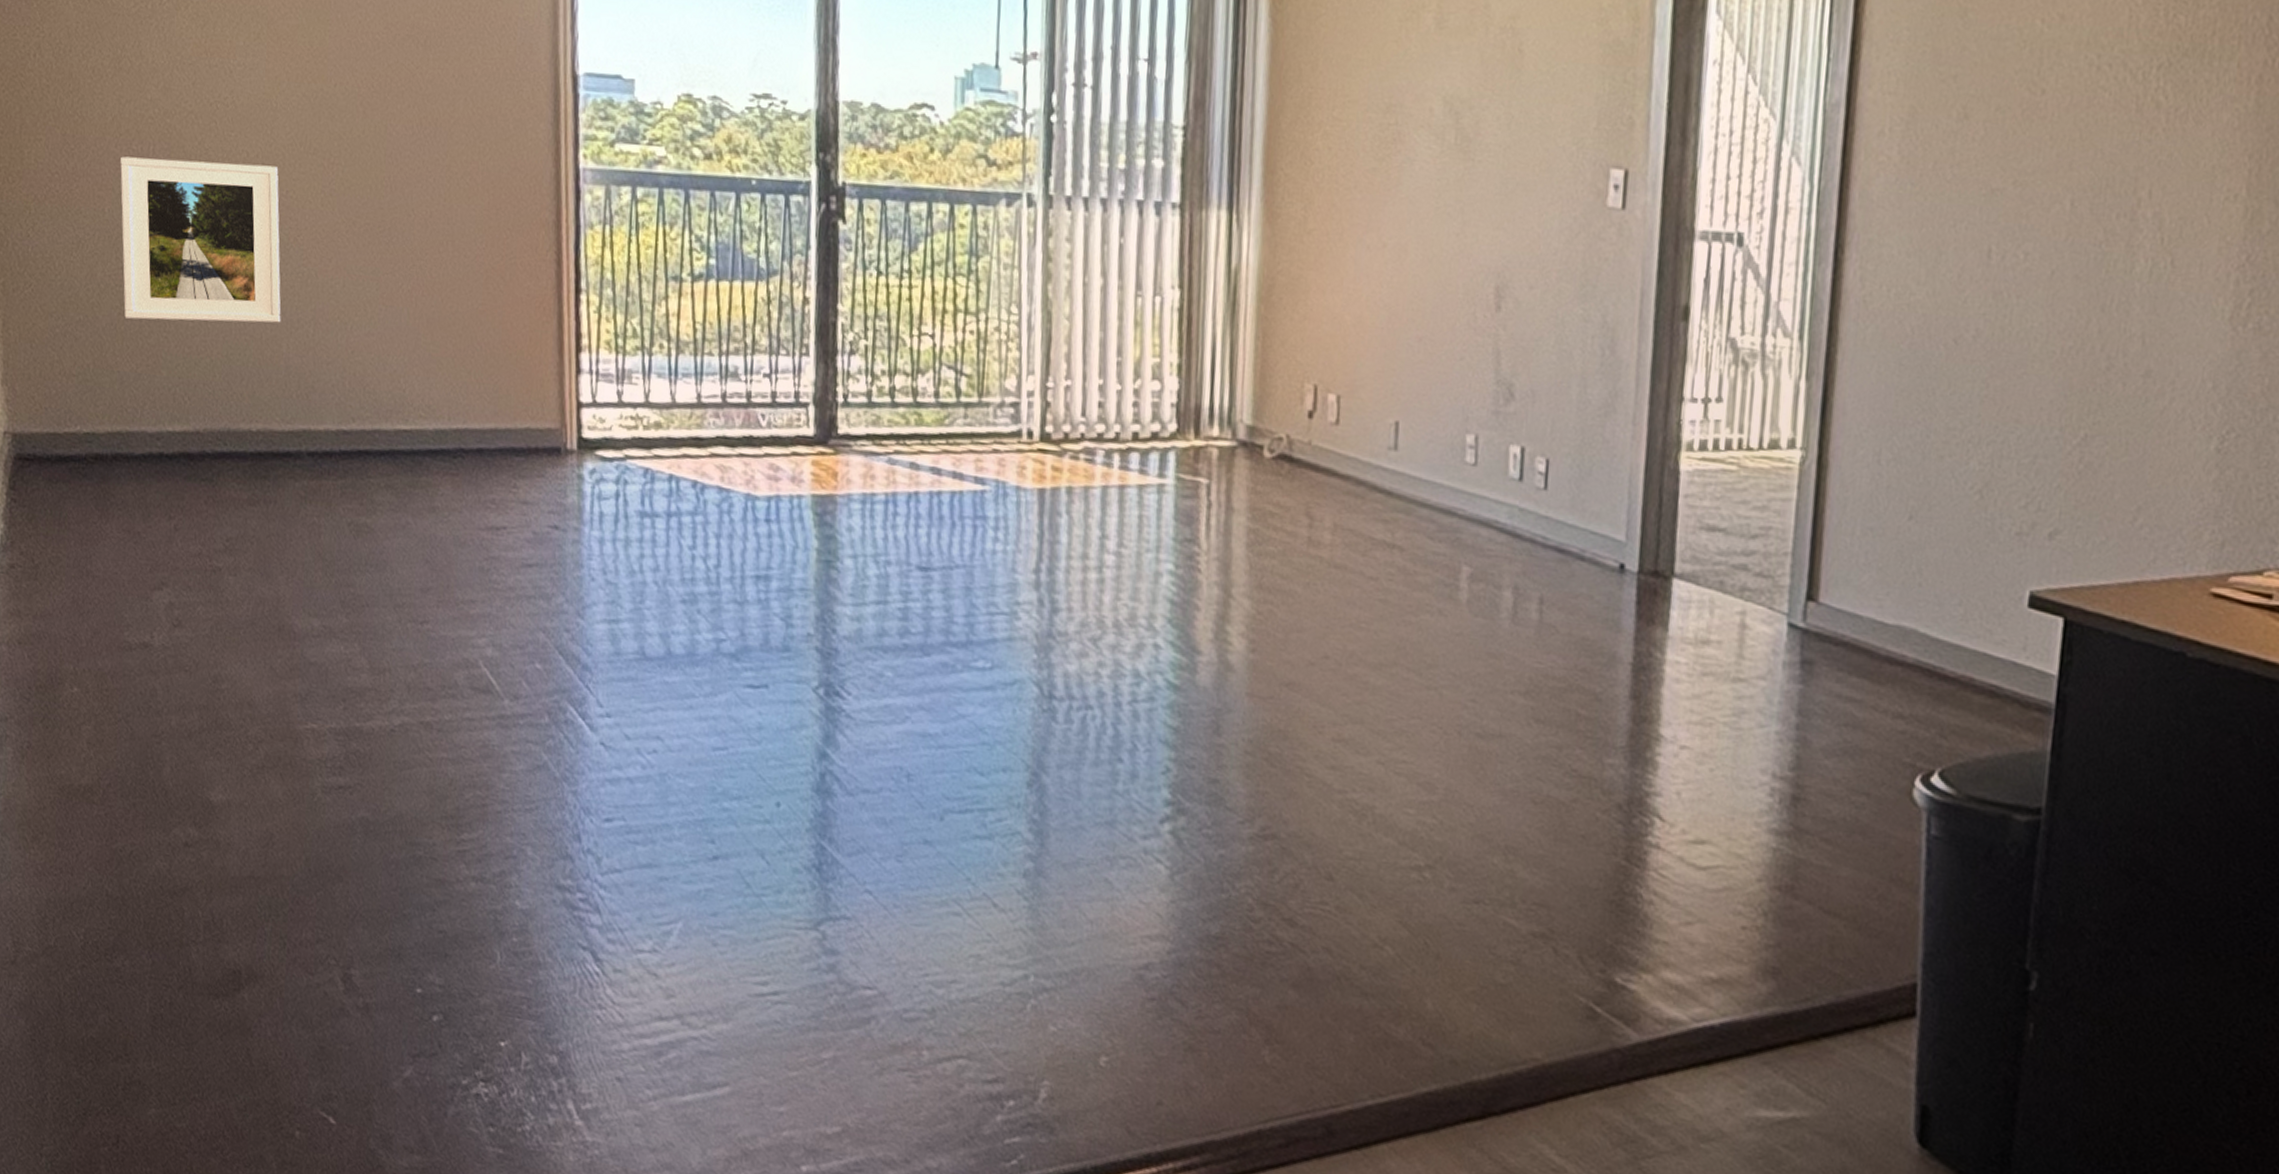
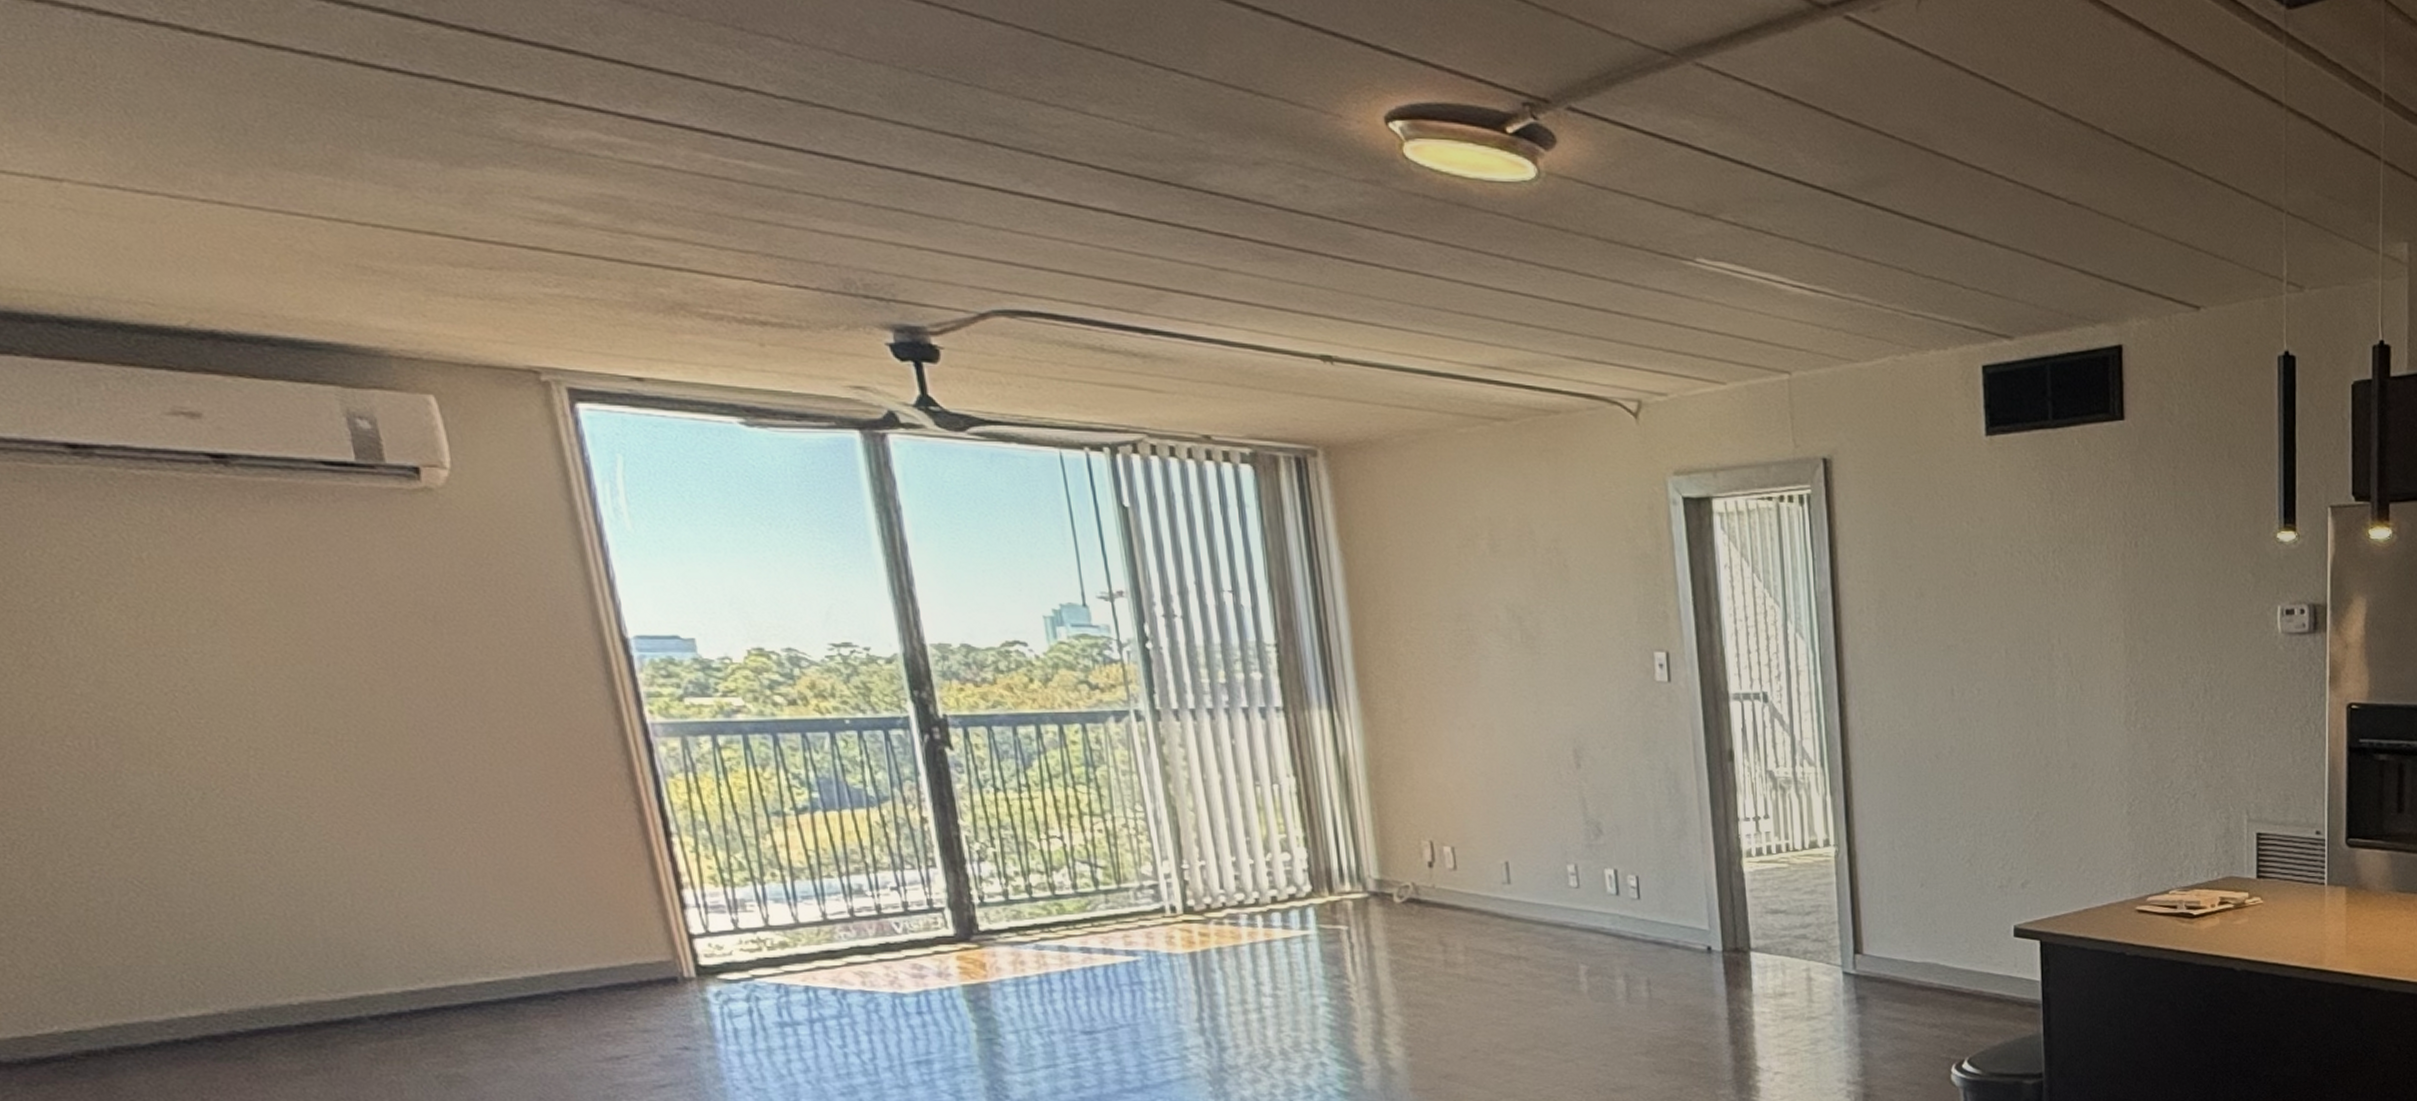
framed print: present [119,156,281,323] -> none [50,748,307,913]

